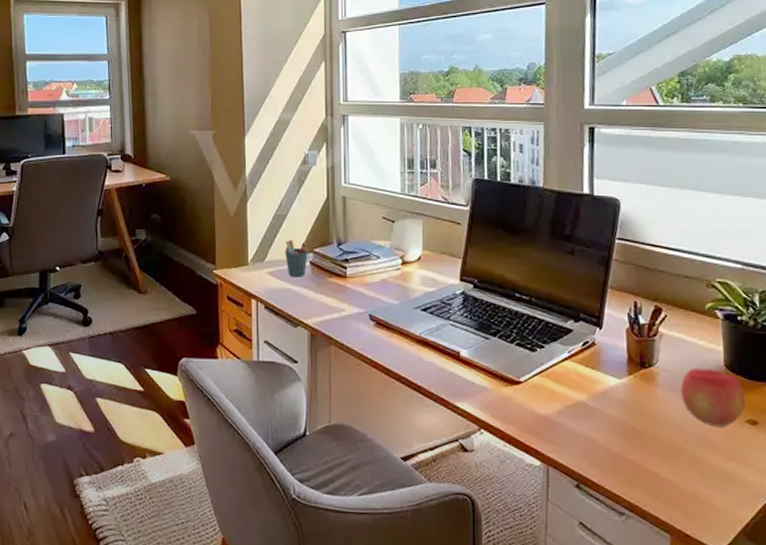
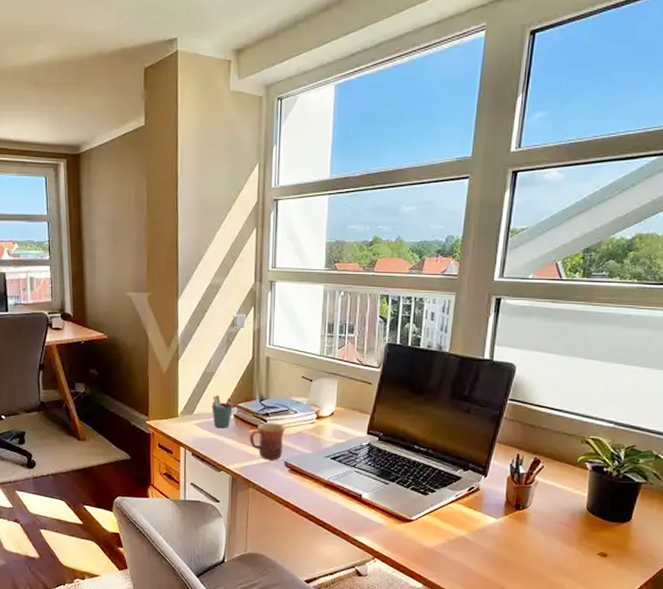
mug: none [327,270,368,313] -> present [249,422,285,460]
apple: present [681,368,745,428] -> none [547,511,600,559]

